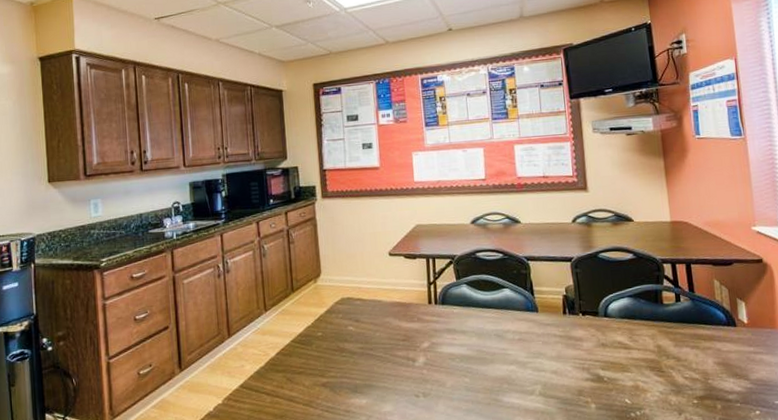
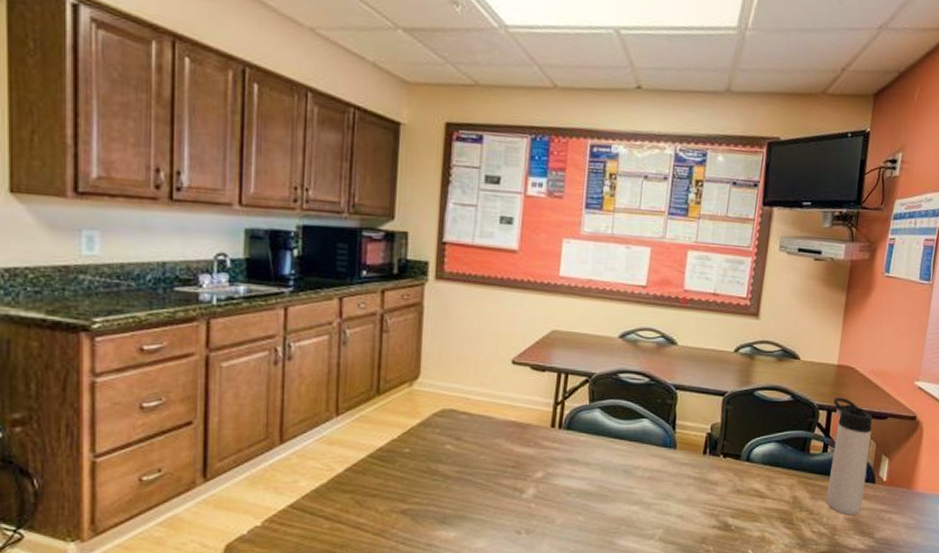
thermos bottle: none [674,250,729,360] -> present [826,397,873,516]

